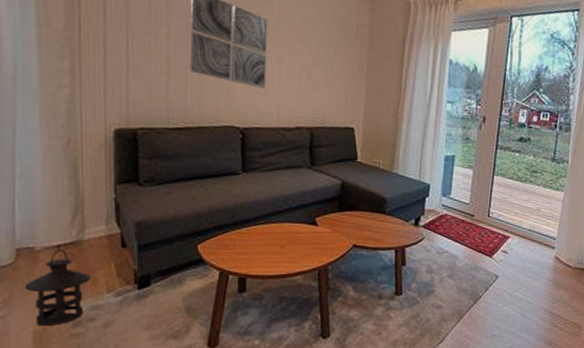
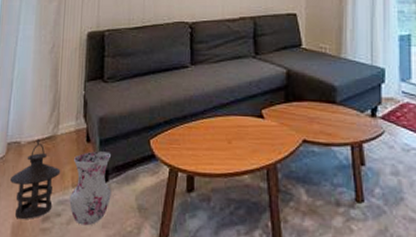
vase: none [105,256,155,328] -> present [69,151,112,226]

